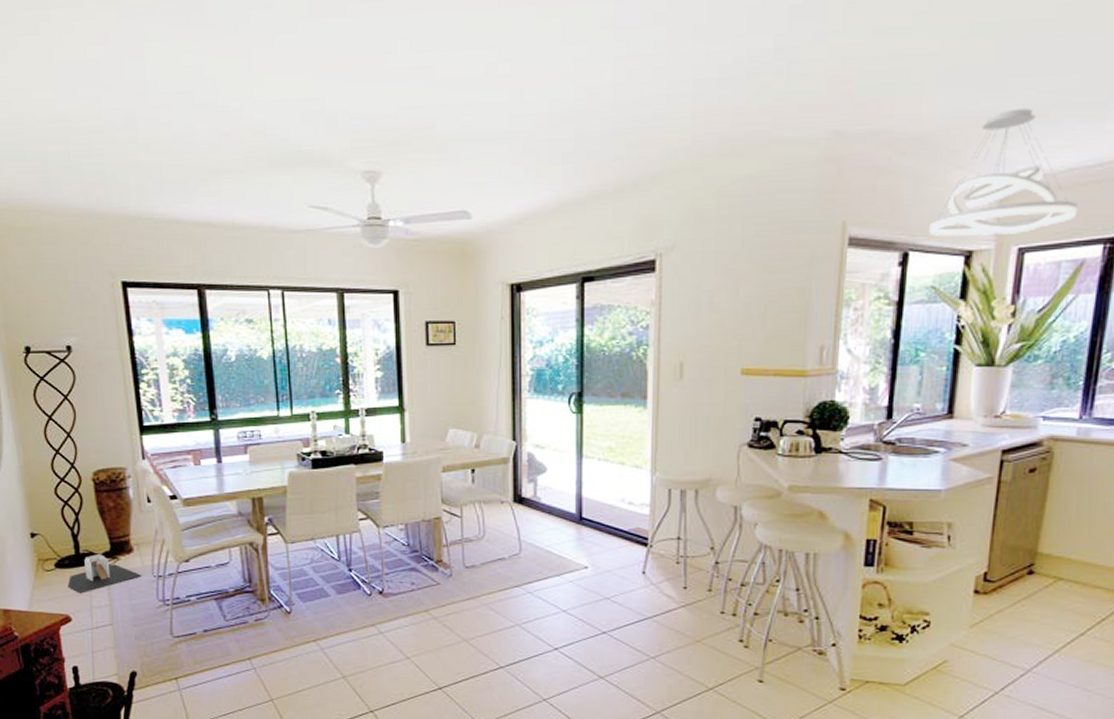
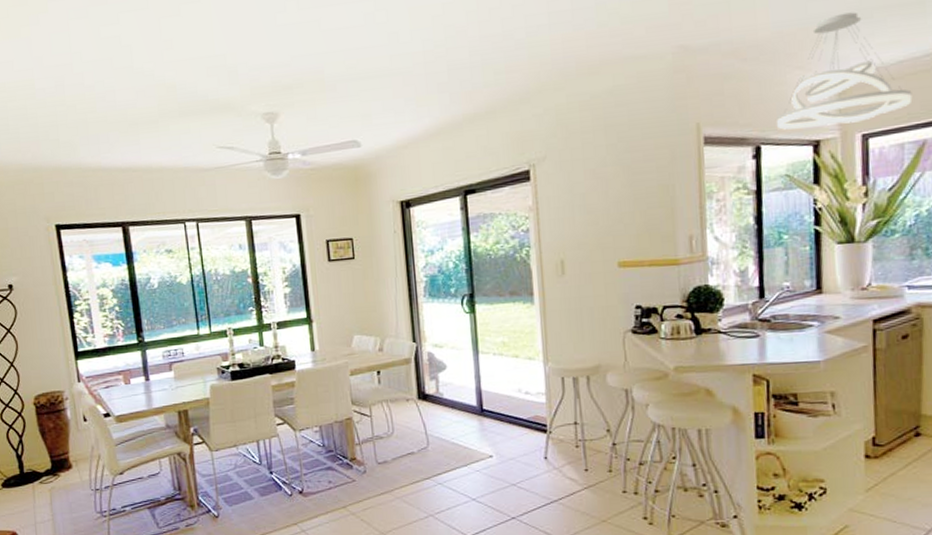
staircase: present [68,554,141,594] -> none [13,472,80,511]

